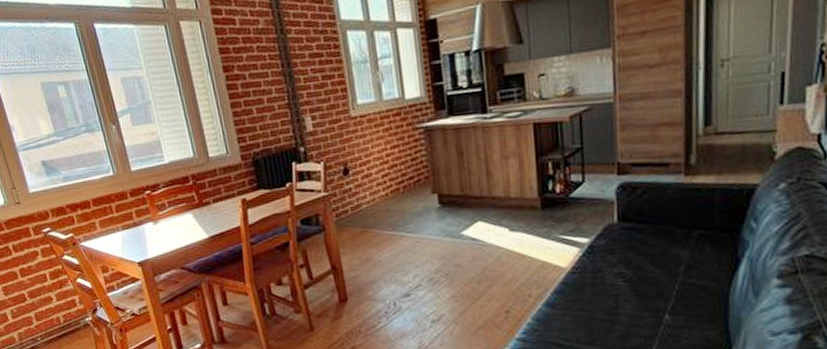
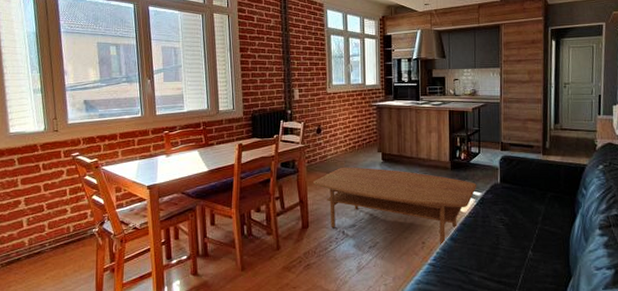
coffee table: none [347,216,582,313] -> present [313,167,477,244]

